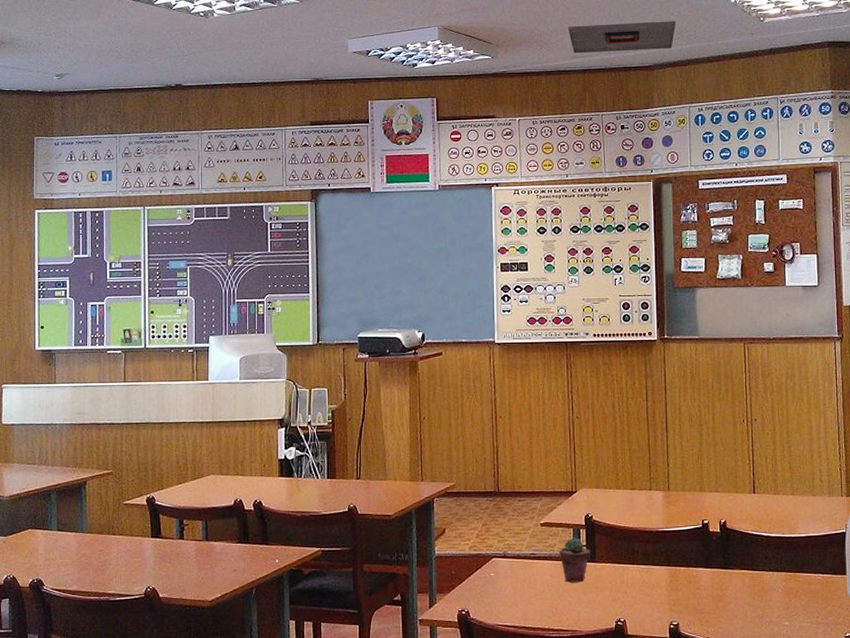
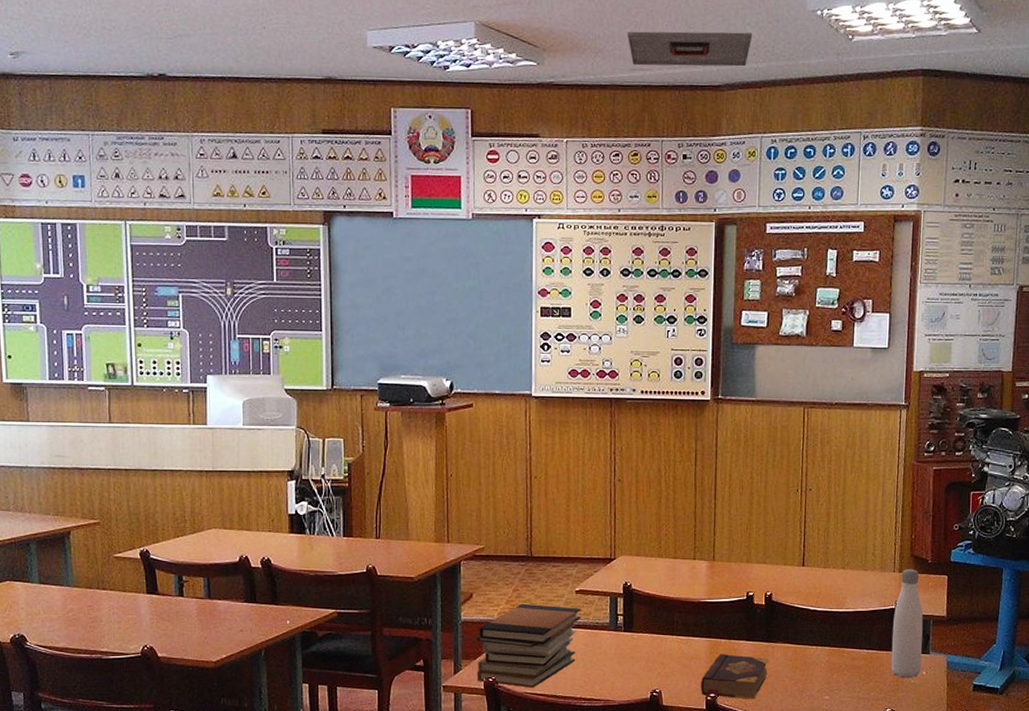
book stack: none [448,537,547,620] -> present [475,603,581,688]
potted succulent: present [559,538,590,583] -> none [594,606,627,652]
book: none [662,582,727,629] -> present [700,654,768,700]

